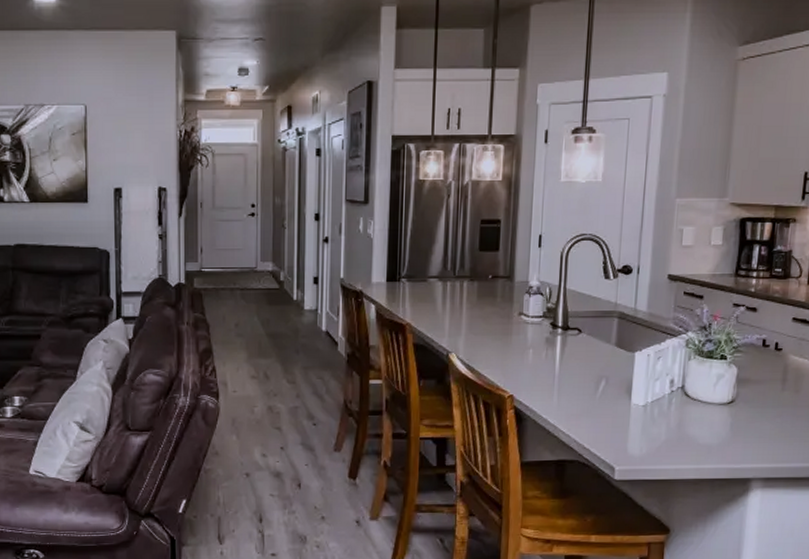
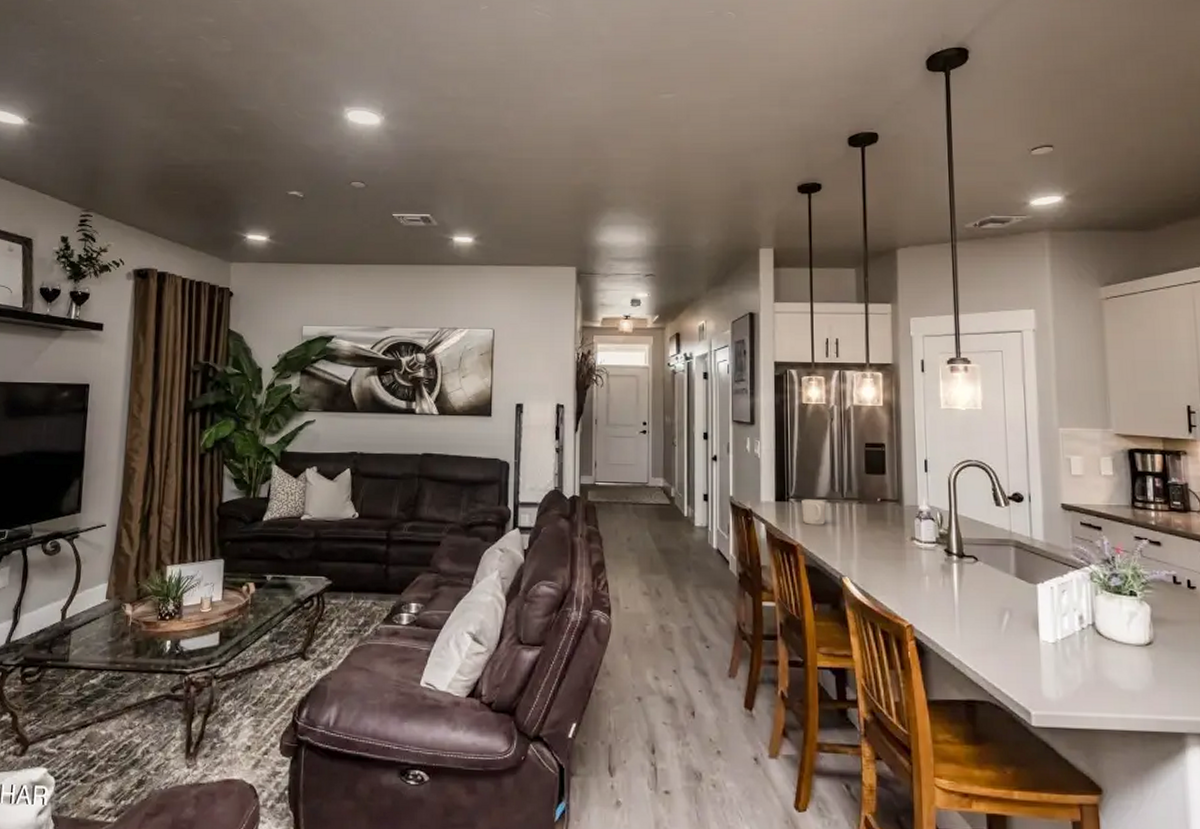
mug: none [412,278,437,304] -> present [802,499,826,525]

